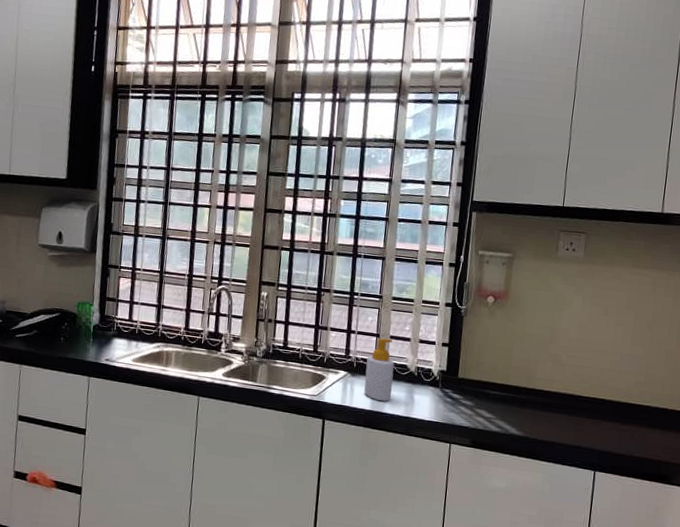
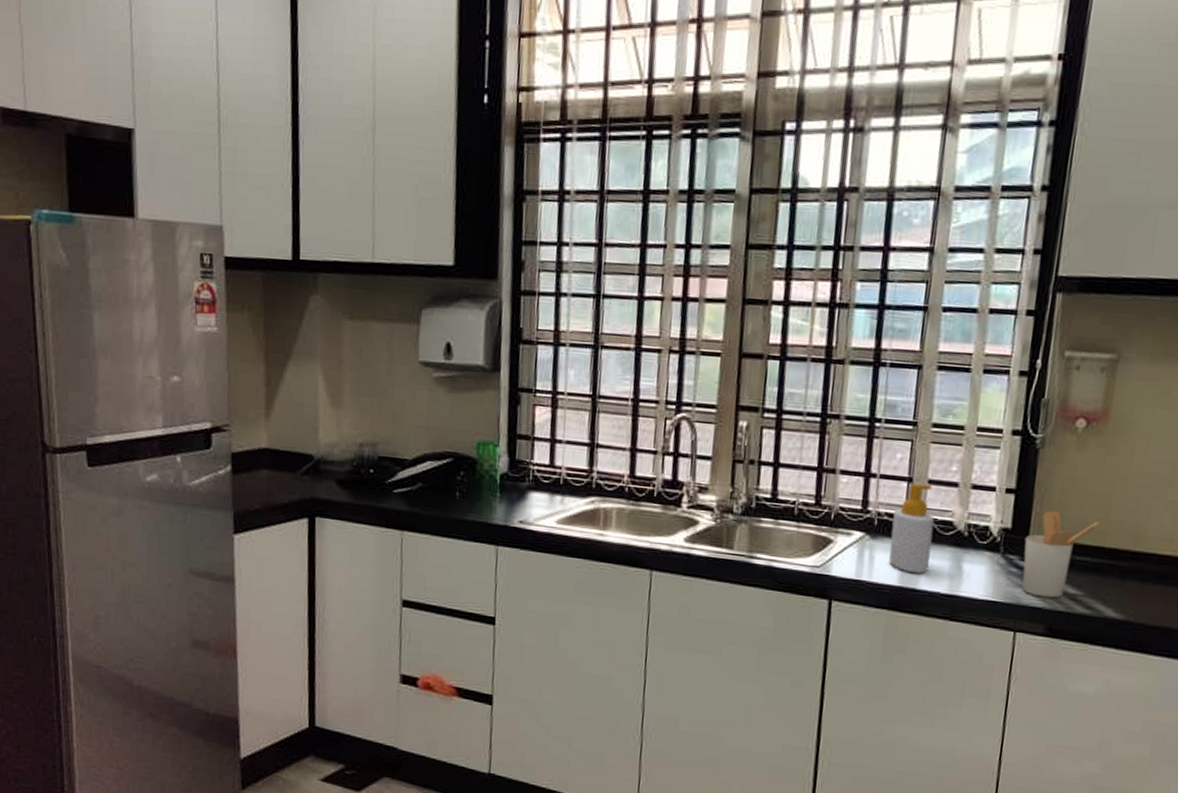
utensil holder: none [454,358,504,420] -> present [1022,510,1099,599]

